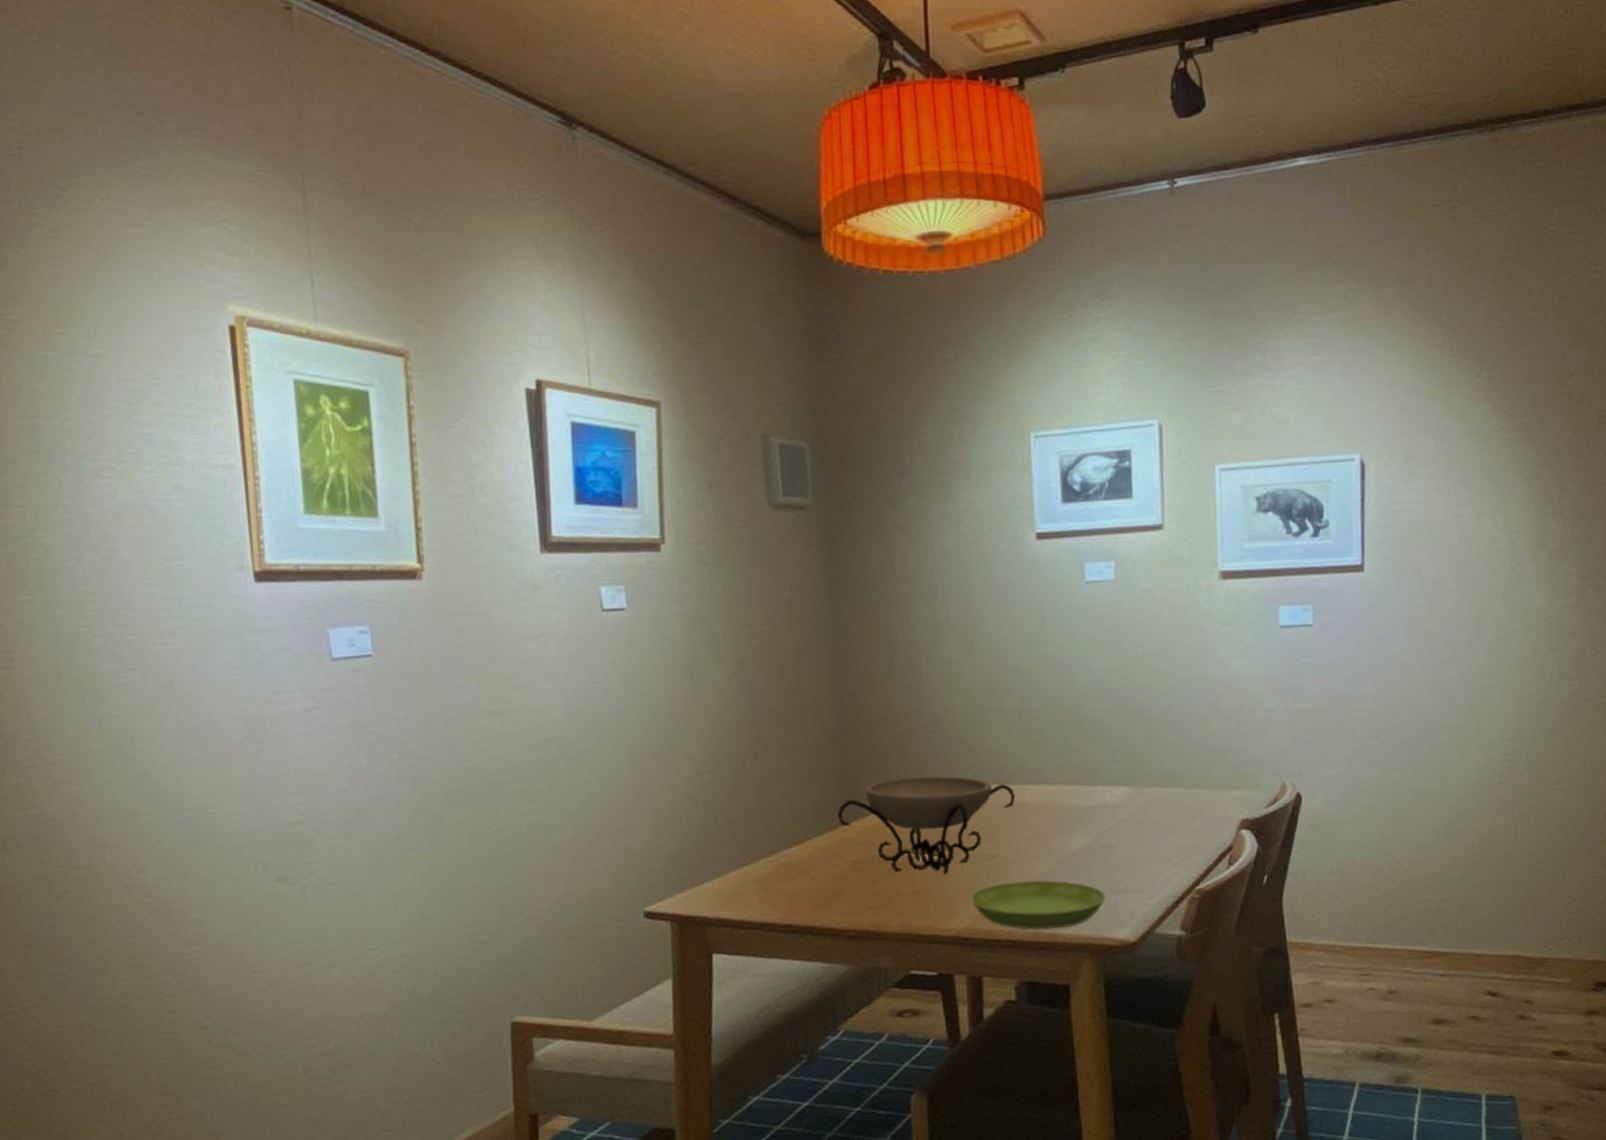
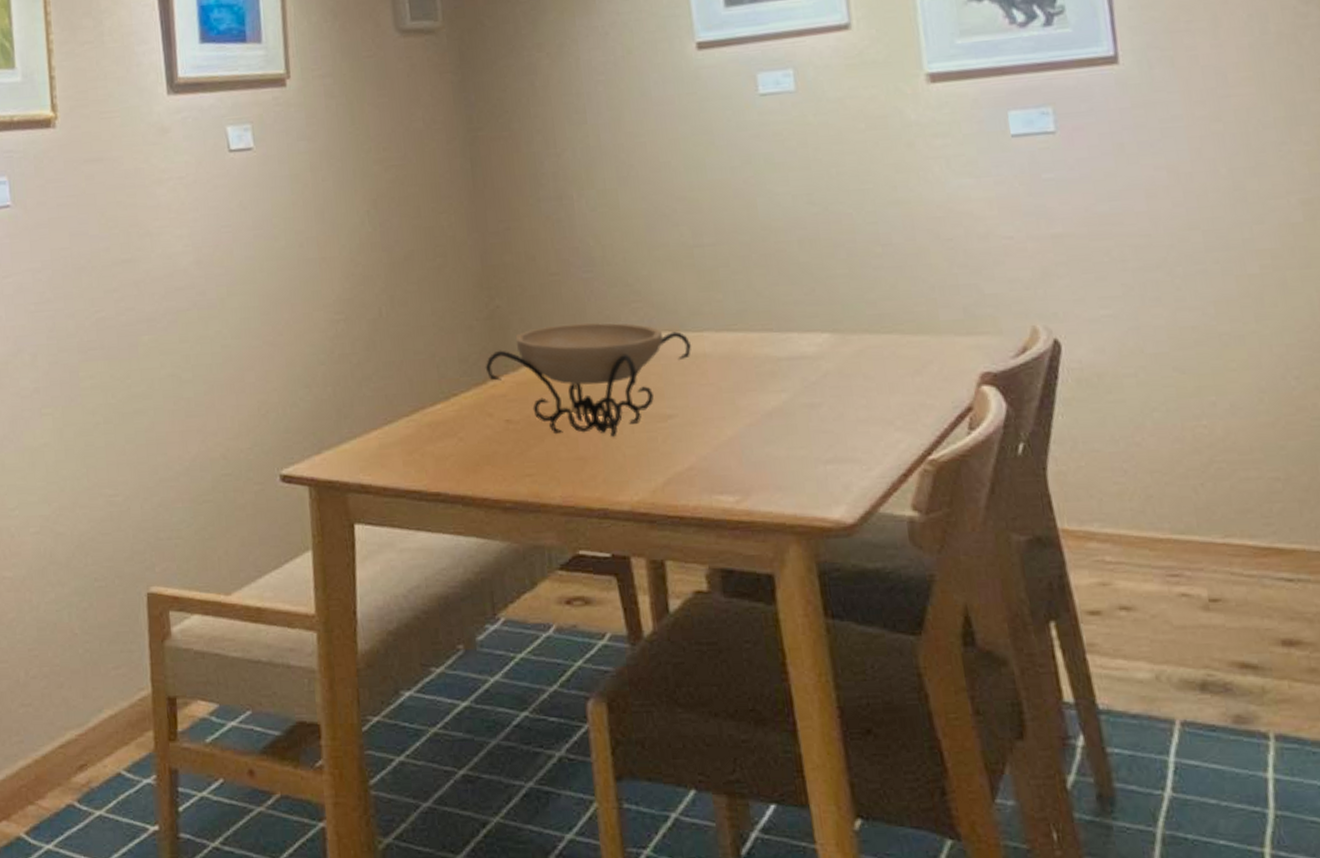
saucer: present [970,879,1107,930] -> none [644,445,813,506]

